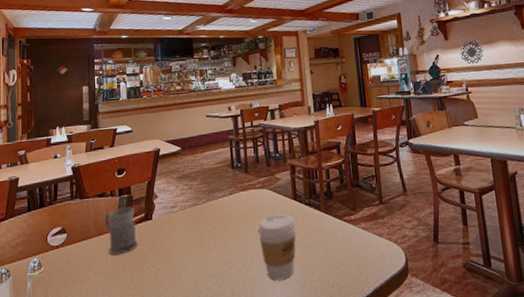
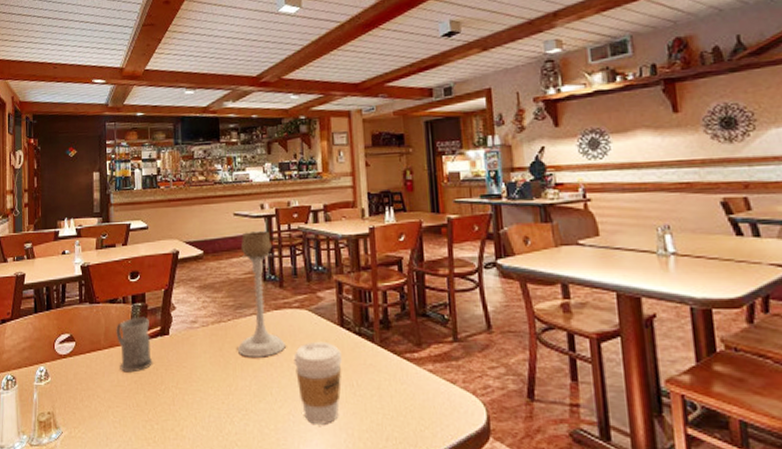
candle holder: none [212,128,251,232] -> present [238,231,286,357]

